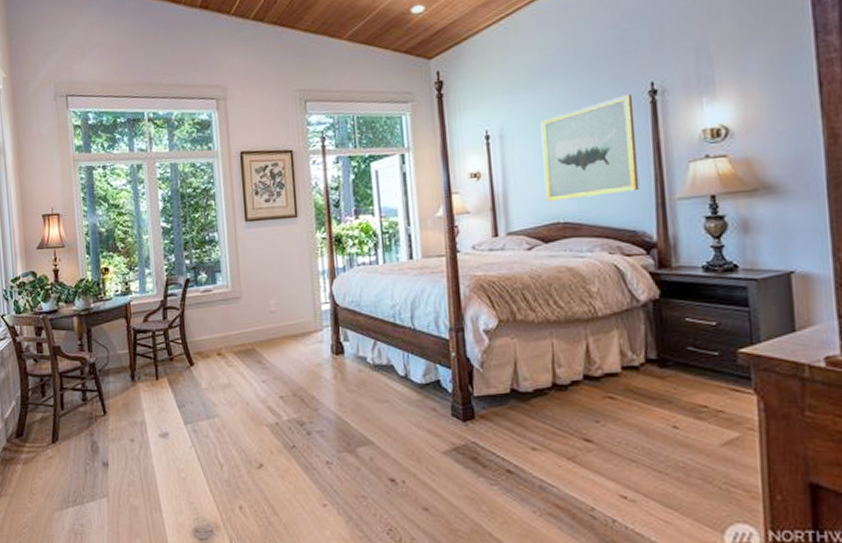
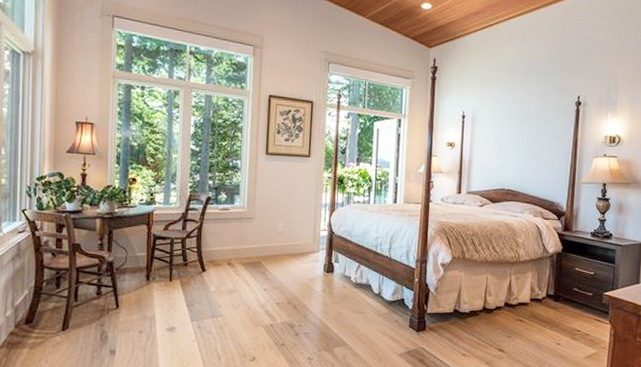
wall art: present [540,94,640,202] -> none [497,102,565,173]

